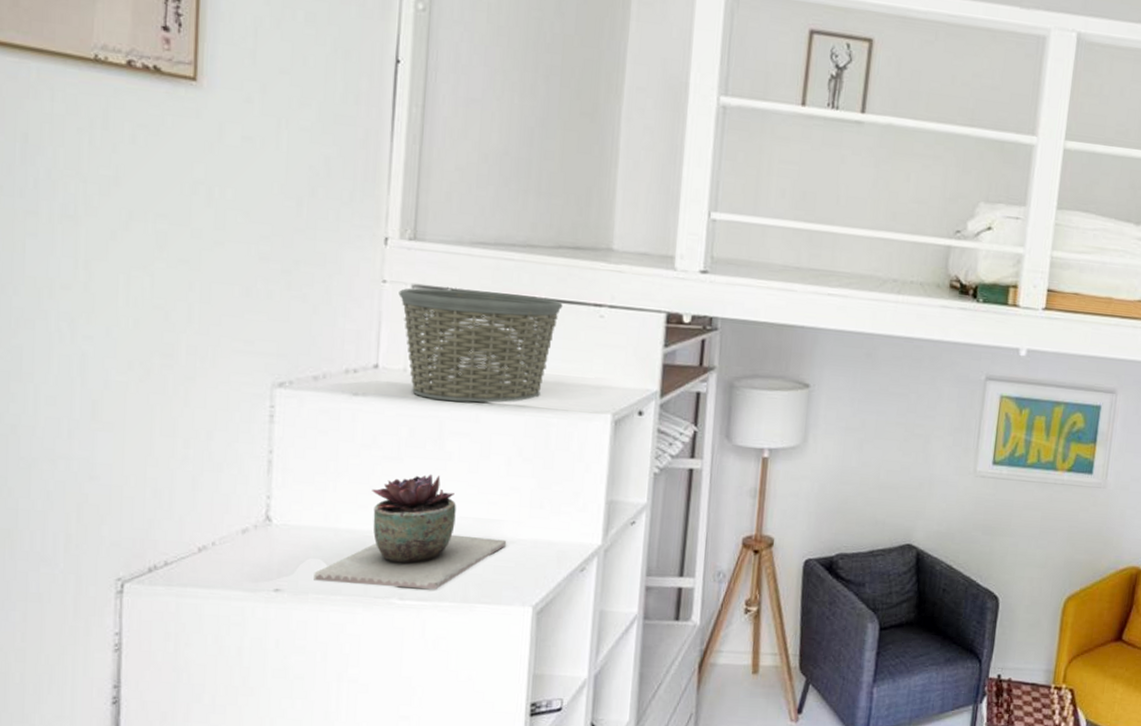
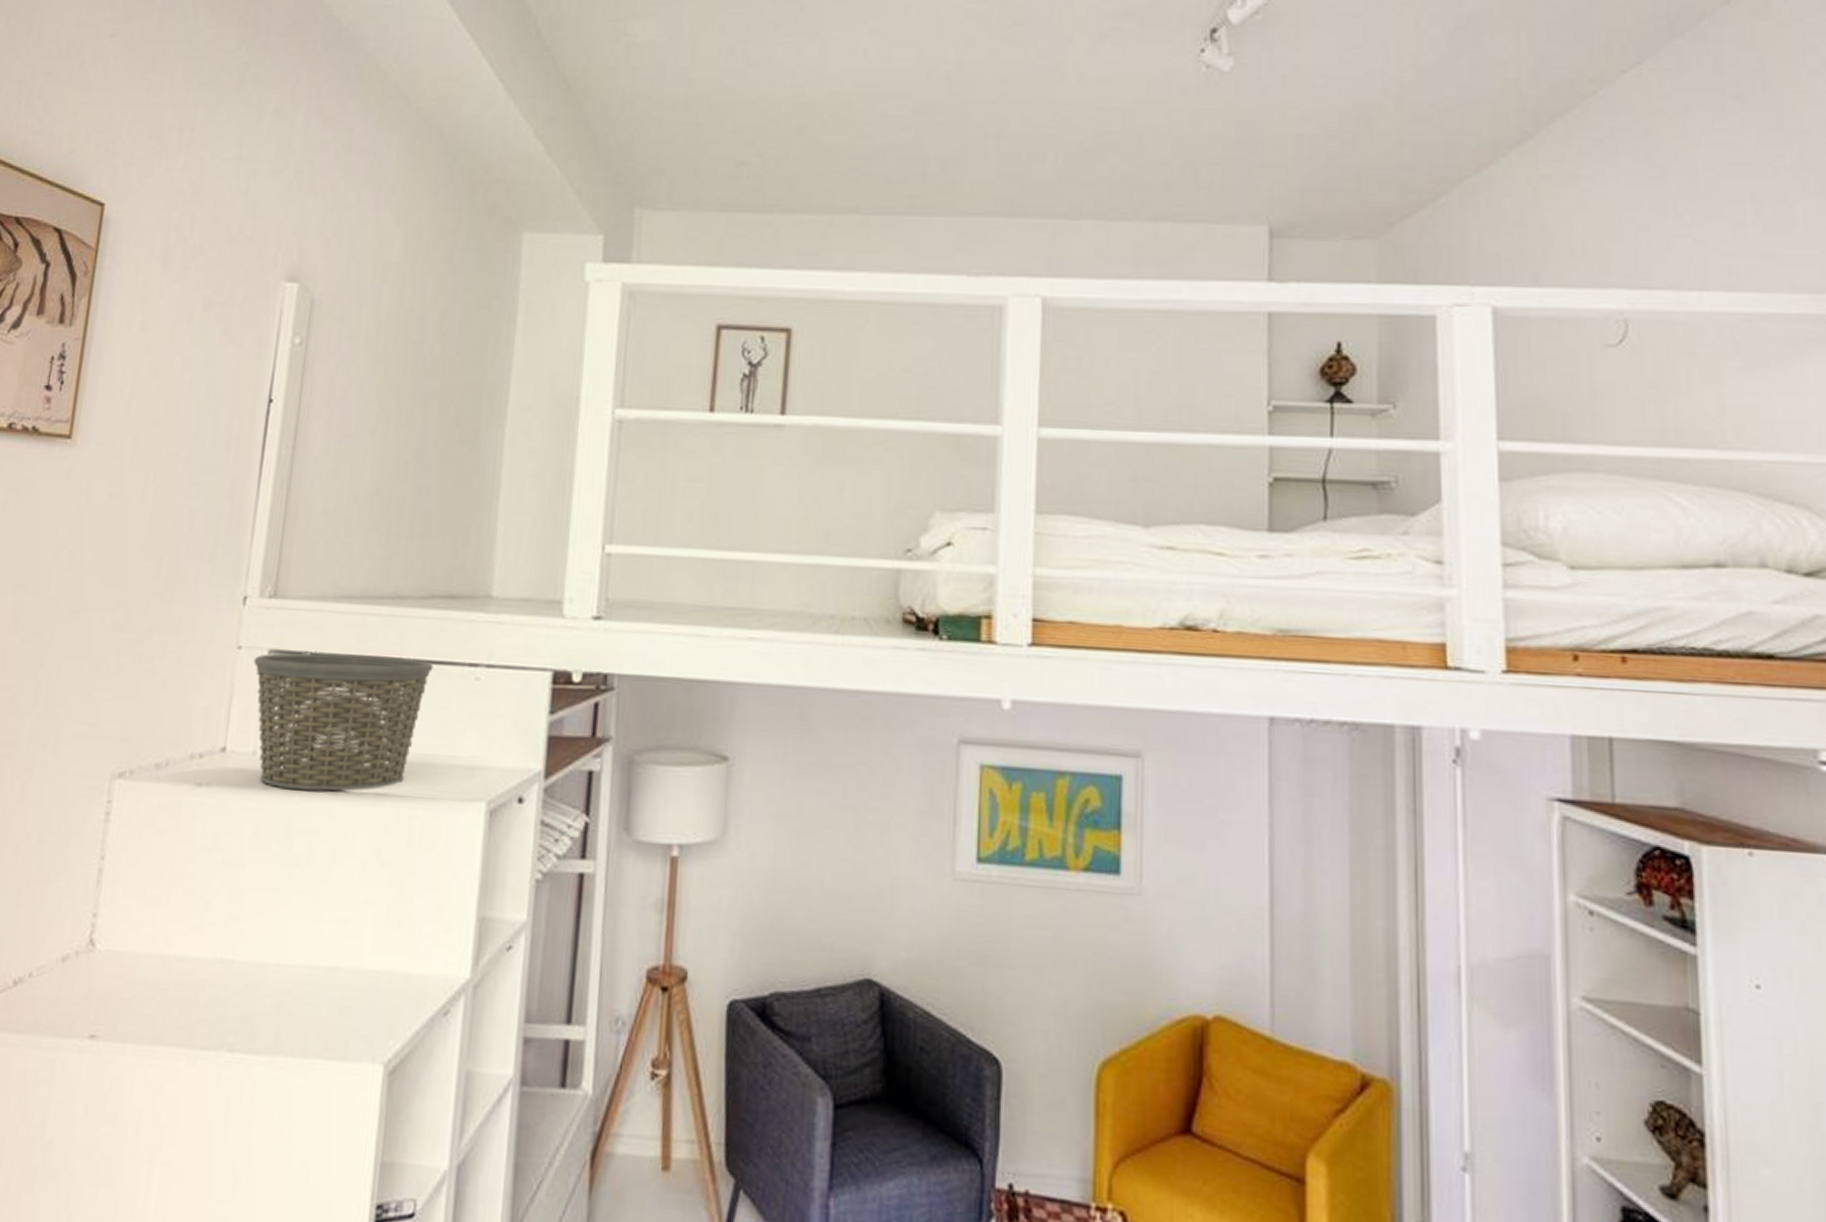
succulent plant: present [314,474,507,590] -> none [134,883,358,1039]

